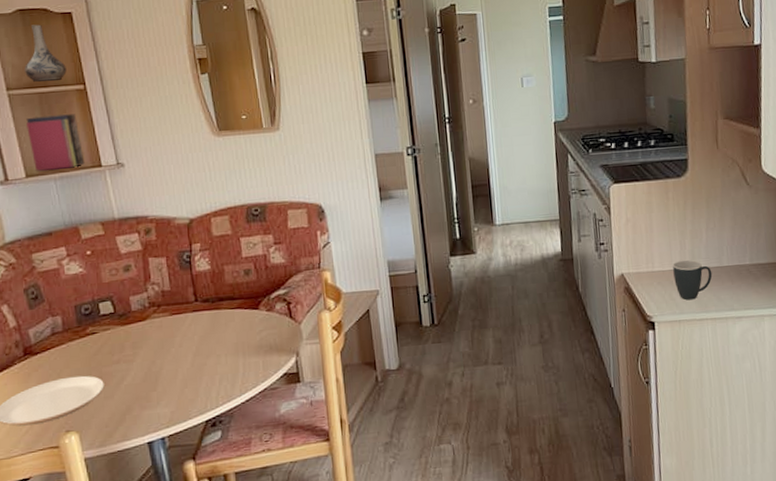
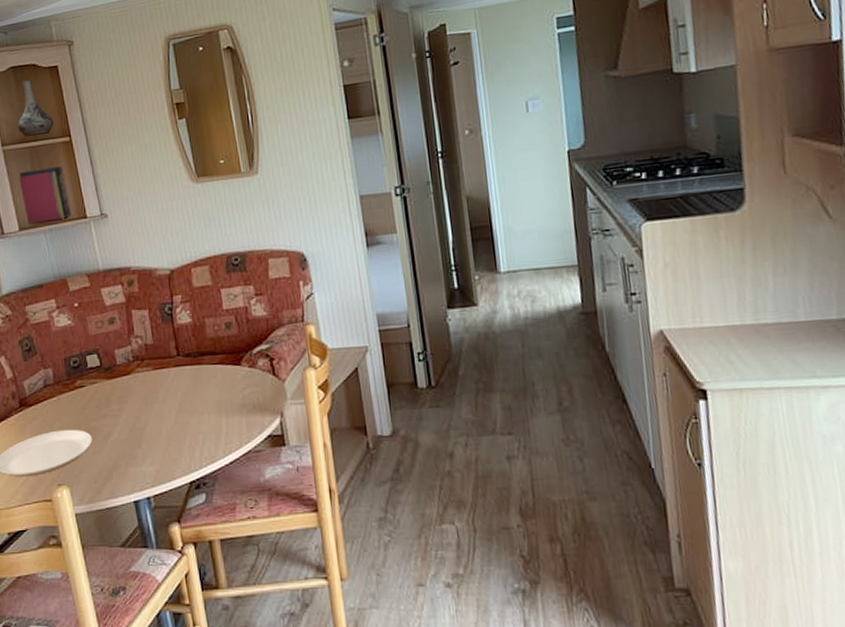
mug: present [673,260,713,300] -> none [728,313,785,364]

